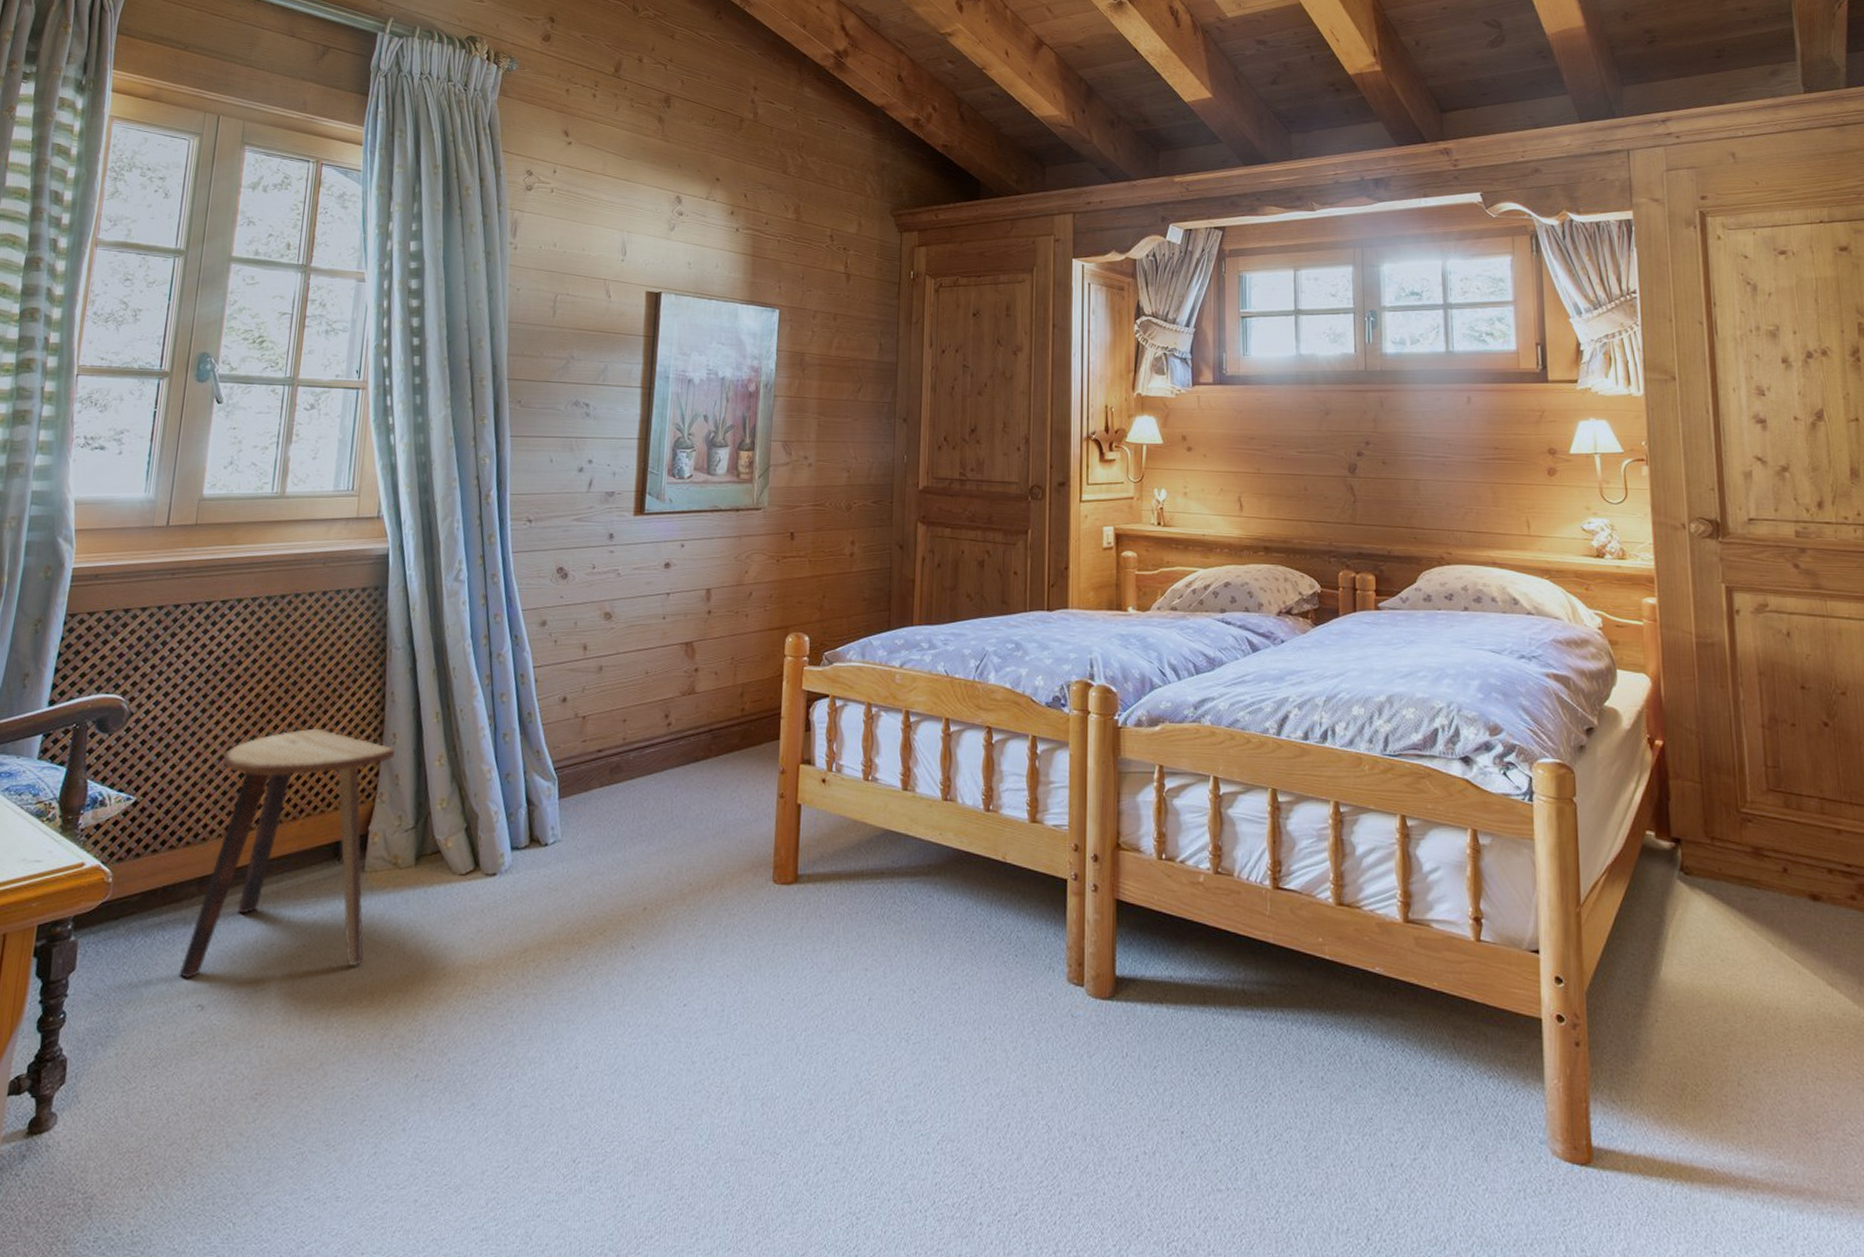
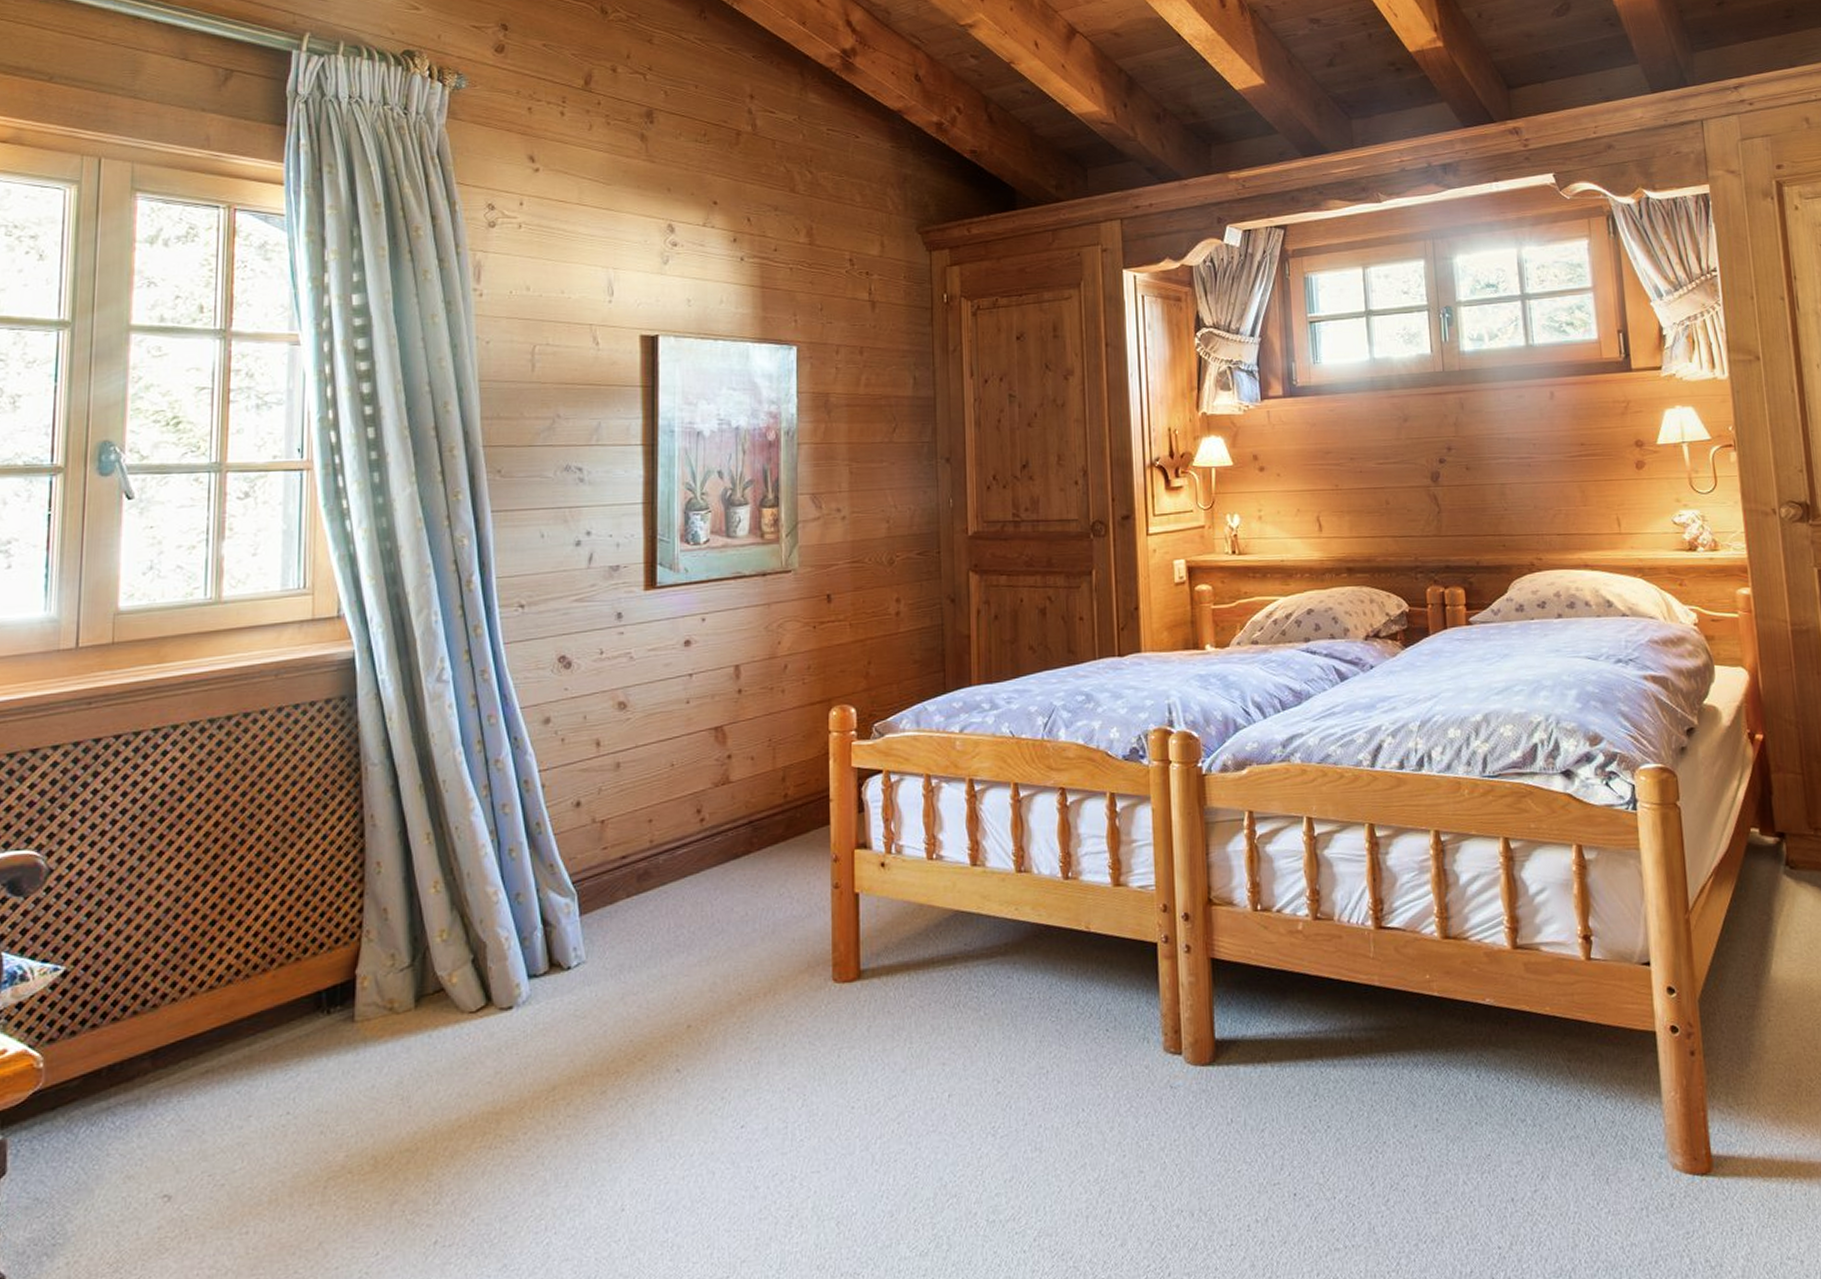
stool: present [179,728,395,979] -> none [137,865,380,1167]

